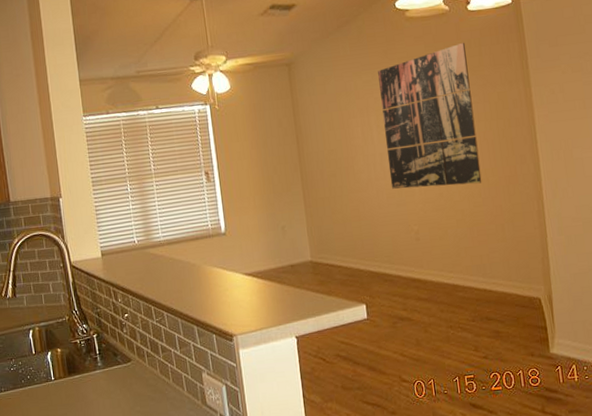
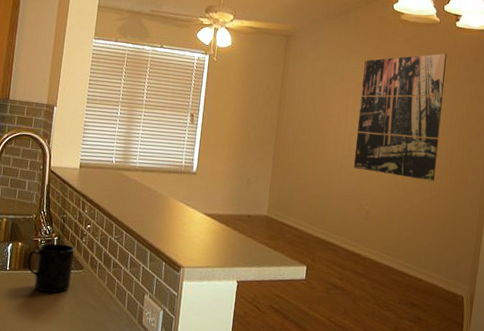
mug: none [70,339,122,395] -> present [26,243,74,293]

